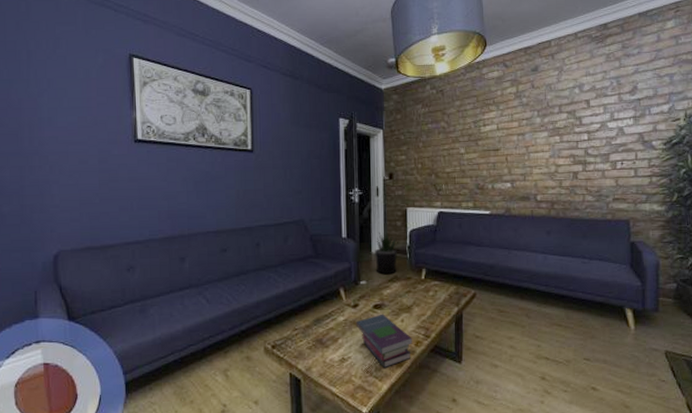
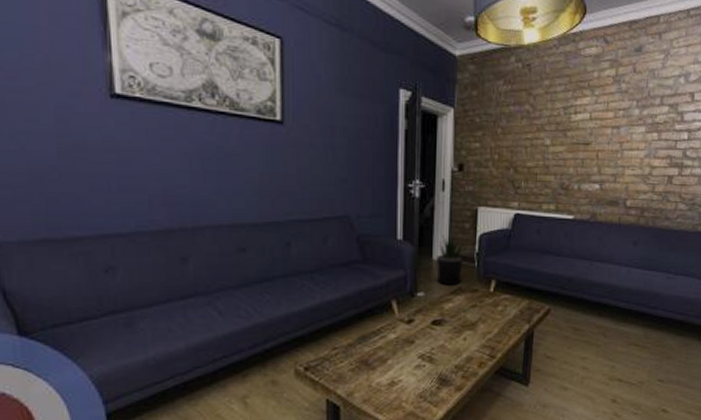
books: present [356,314,412,369] -> none [409,331,475,393]

